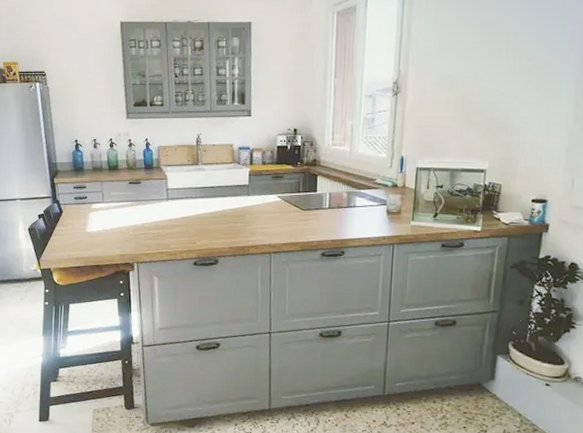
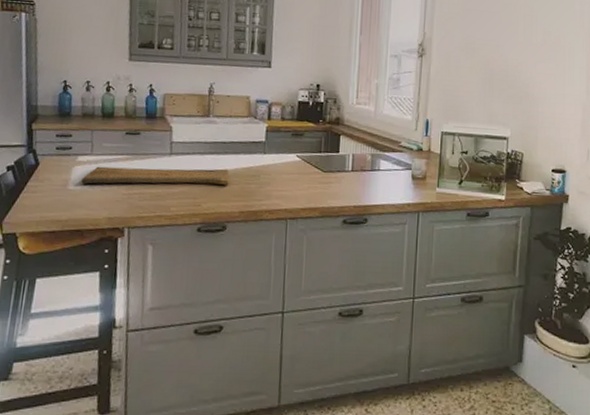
cutting board: none [97,210,219,228] -> present [81,166,230,185]

